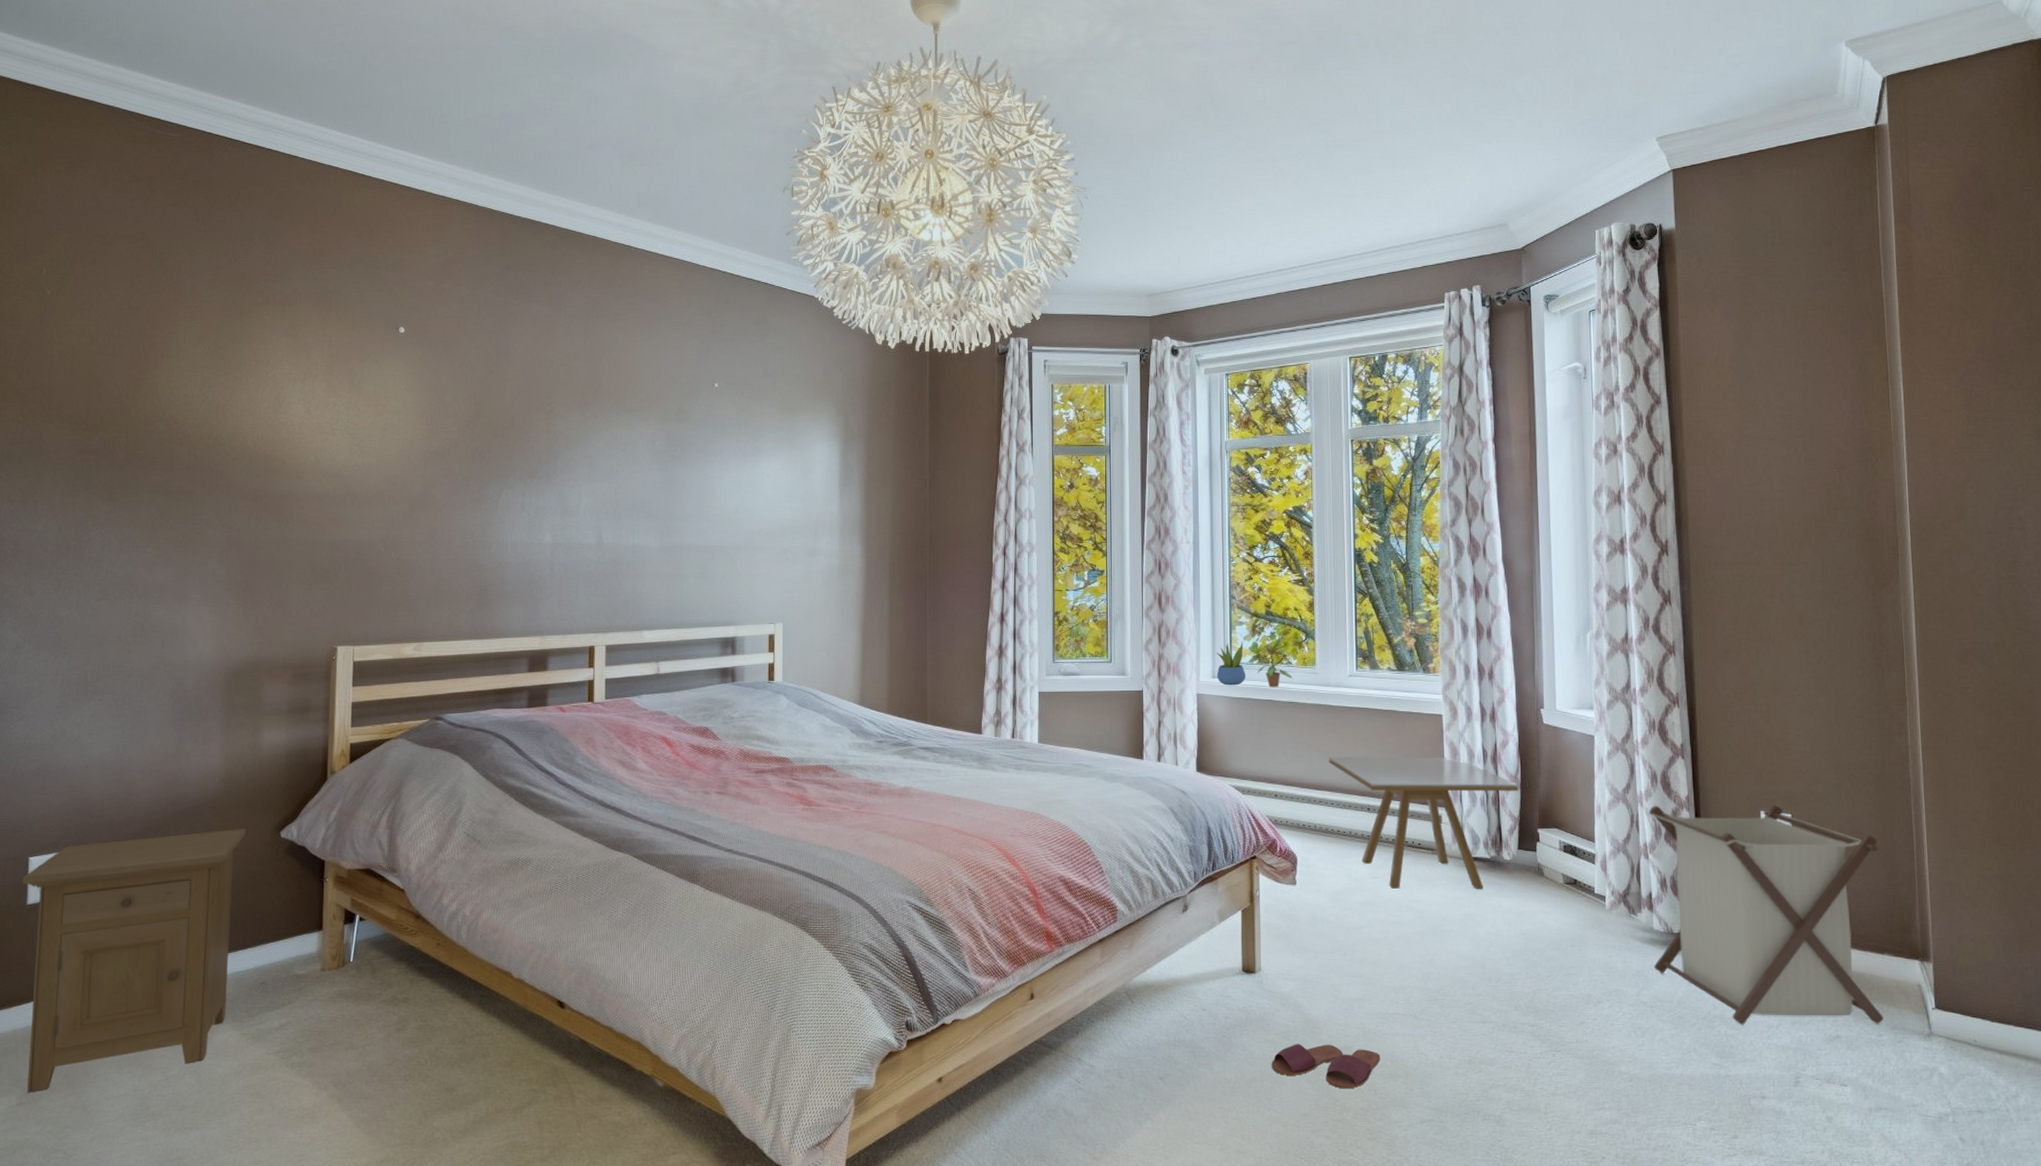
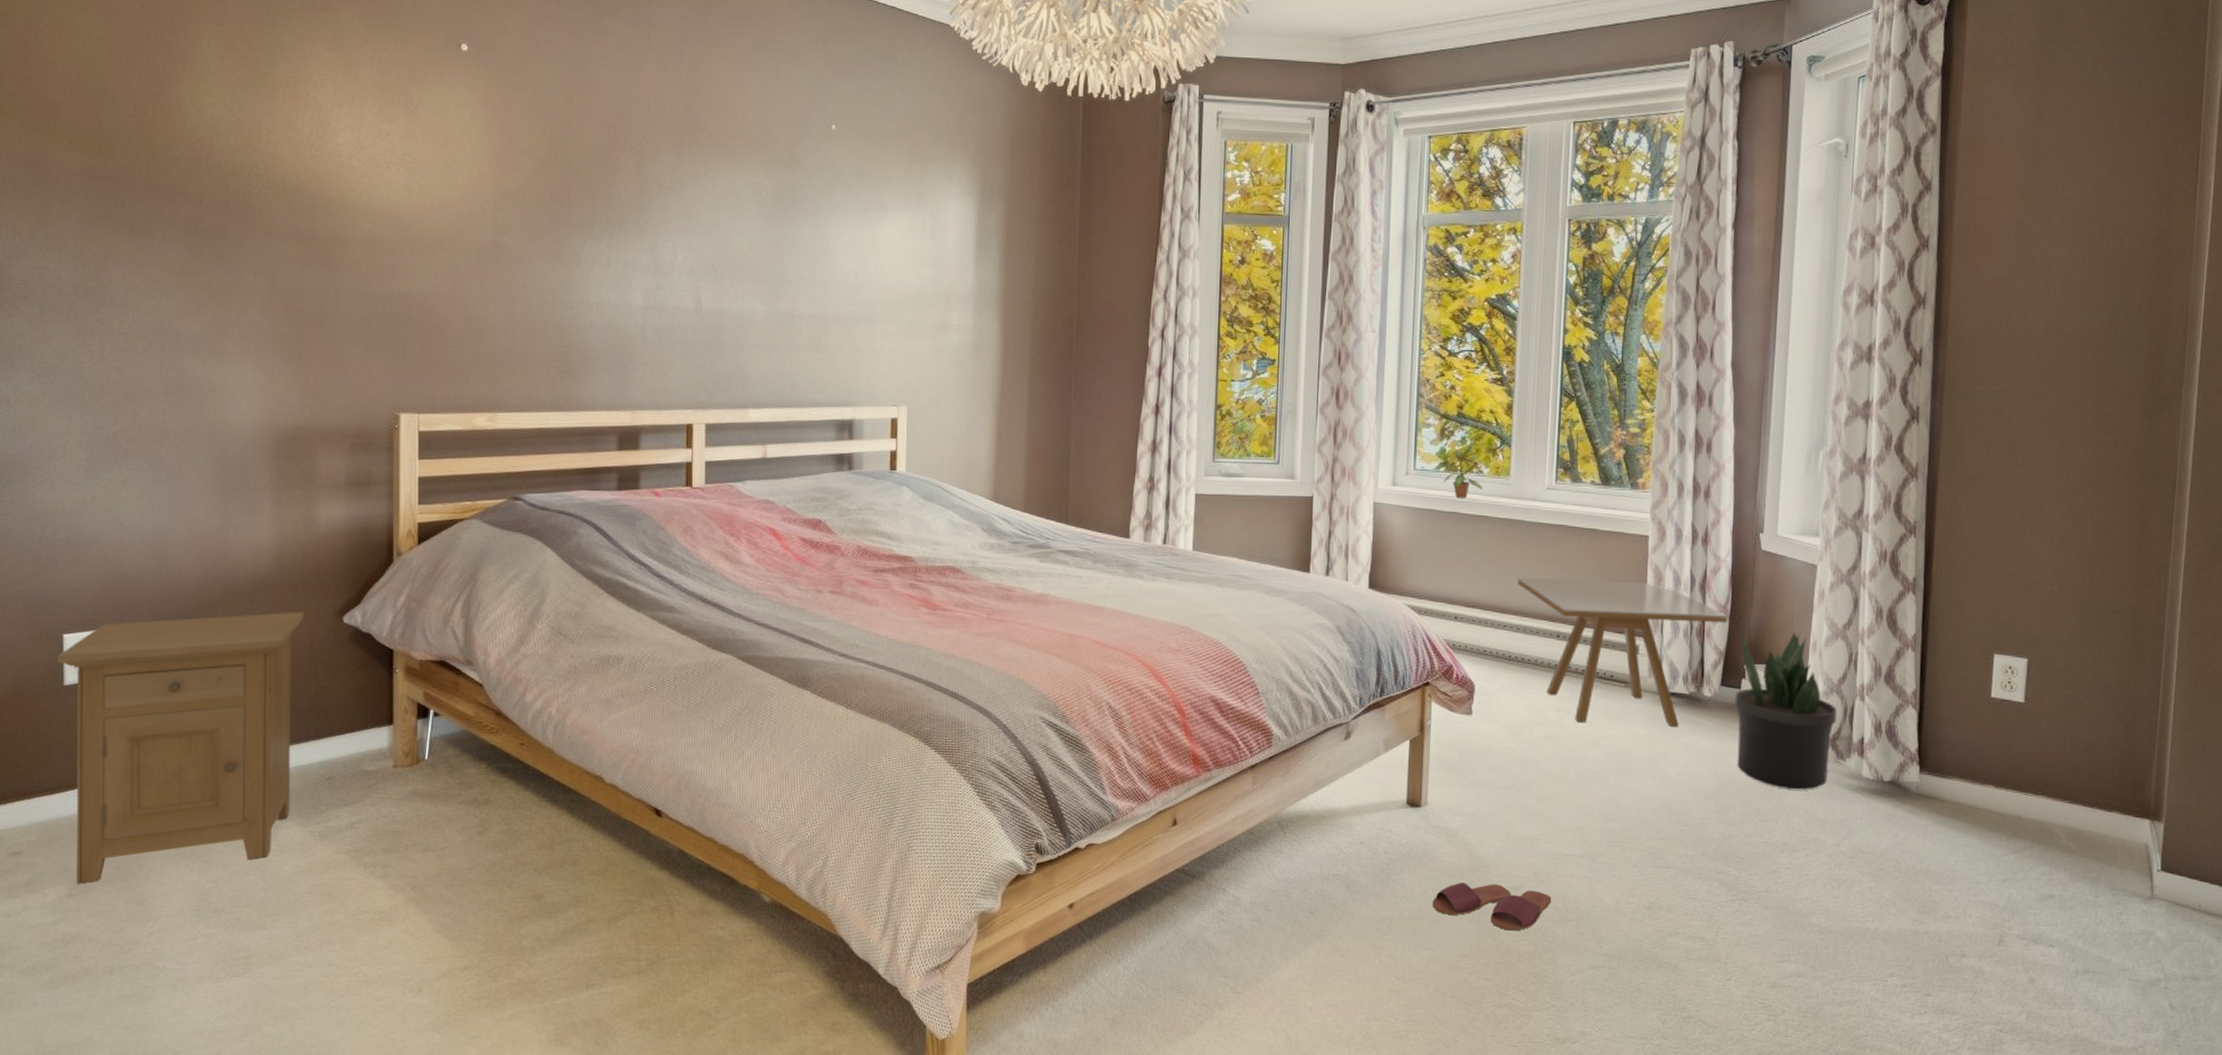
succulent plant: present [1216,642,1246,686] -> none [1397,446,1431,495]
planter: none [1531,798,1625,943] -> present [1735,632,1837,789]
laundry basket: present [1649,805,1884,1025] -> none [1858,643,2120,885]

